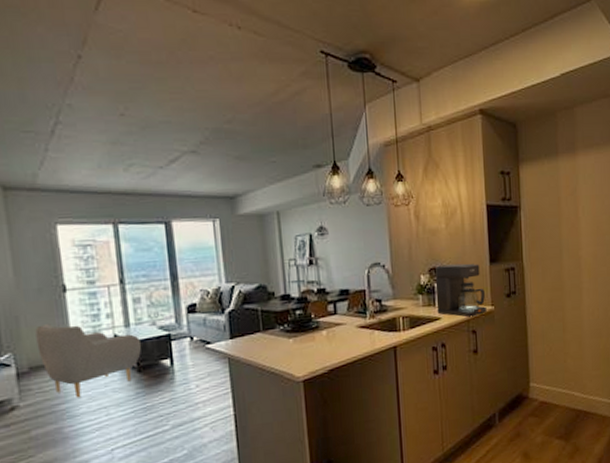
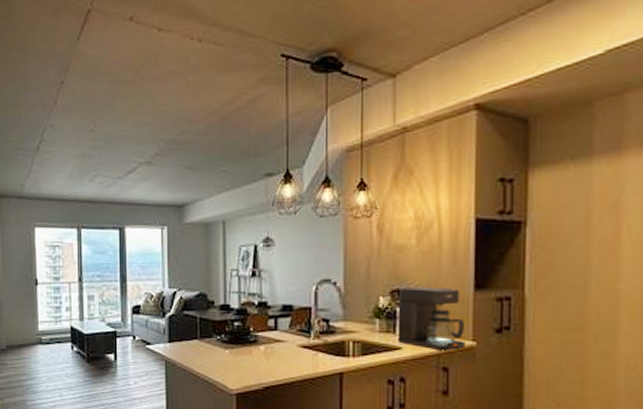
armchair: present [35,324,142,398] -> none [13,311,92,377]

